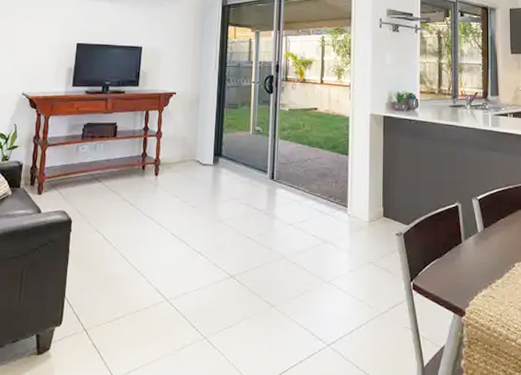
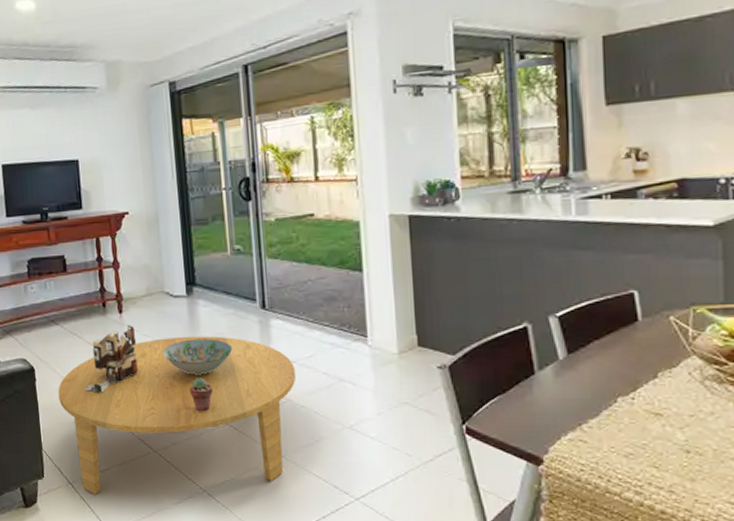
coffee table: none [89,198,292,341] -> present [58,336,297,495]
ruined building: none [114,186,166,245] -> present [84,325,138,393]
decorative bowl: none [187,201,245,233] -> present [163,339,233,375]
potted succulent: none [204,235,225,265] -> present [189,378,214,412]

